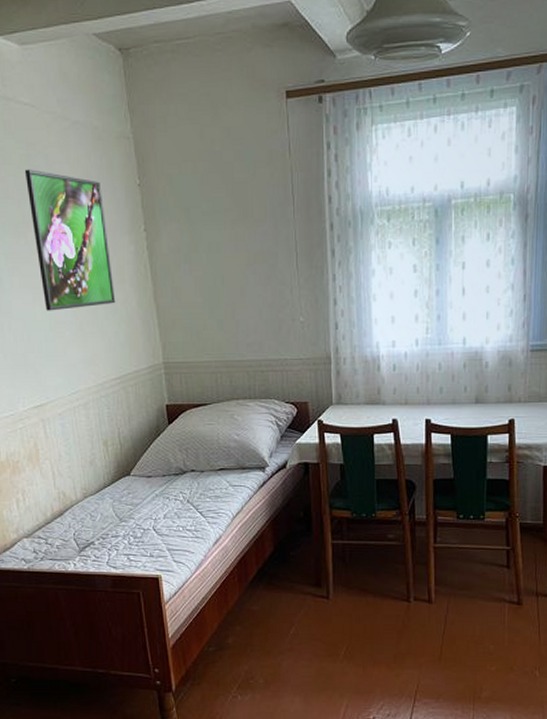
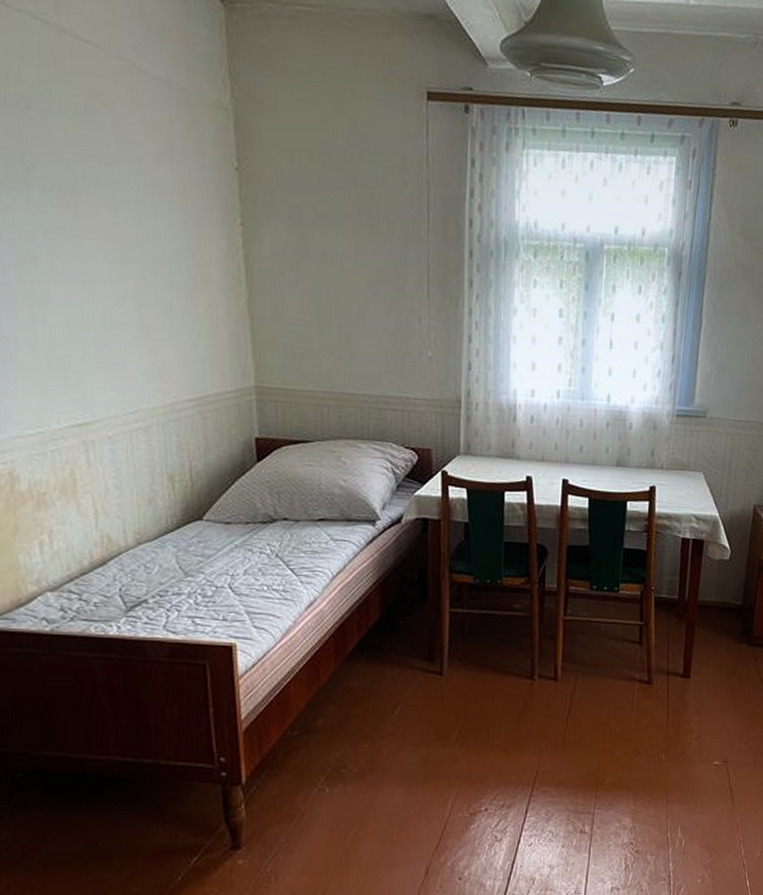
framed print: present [24,169,116,311] -> none [79,124,197,308]

